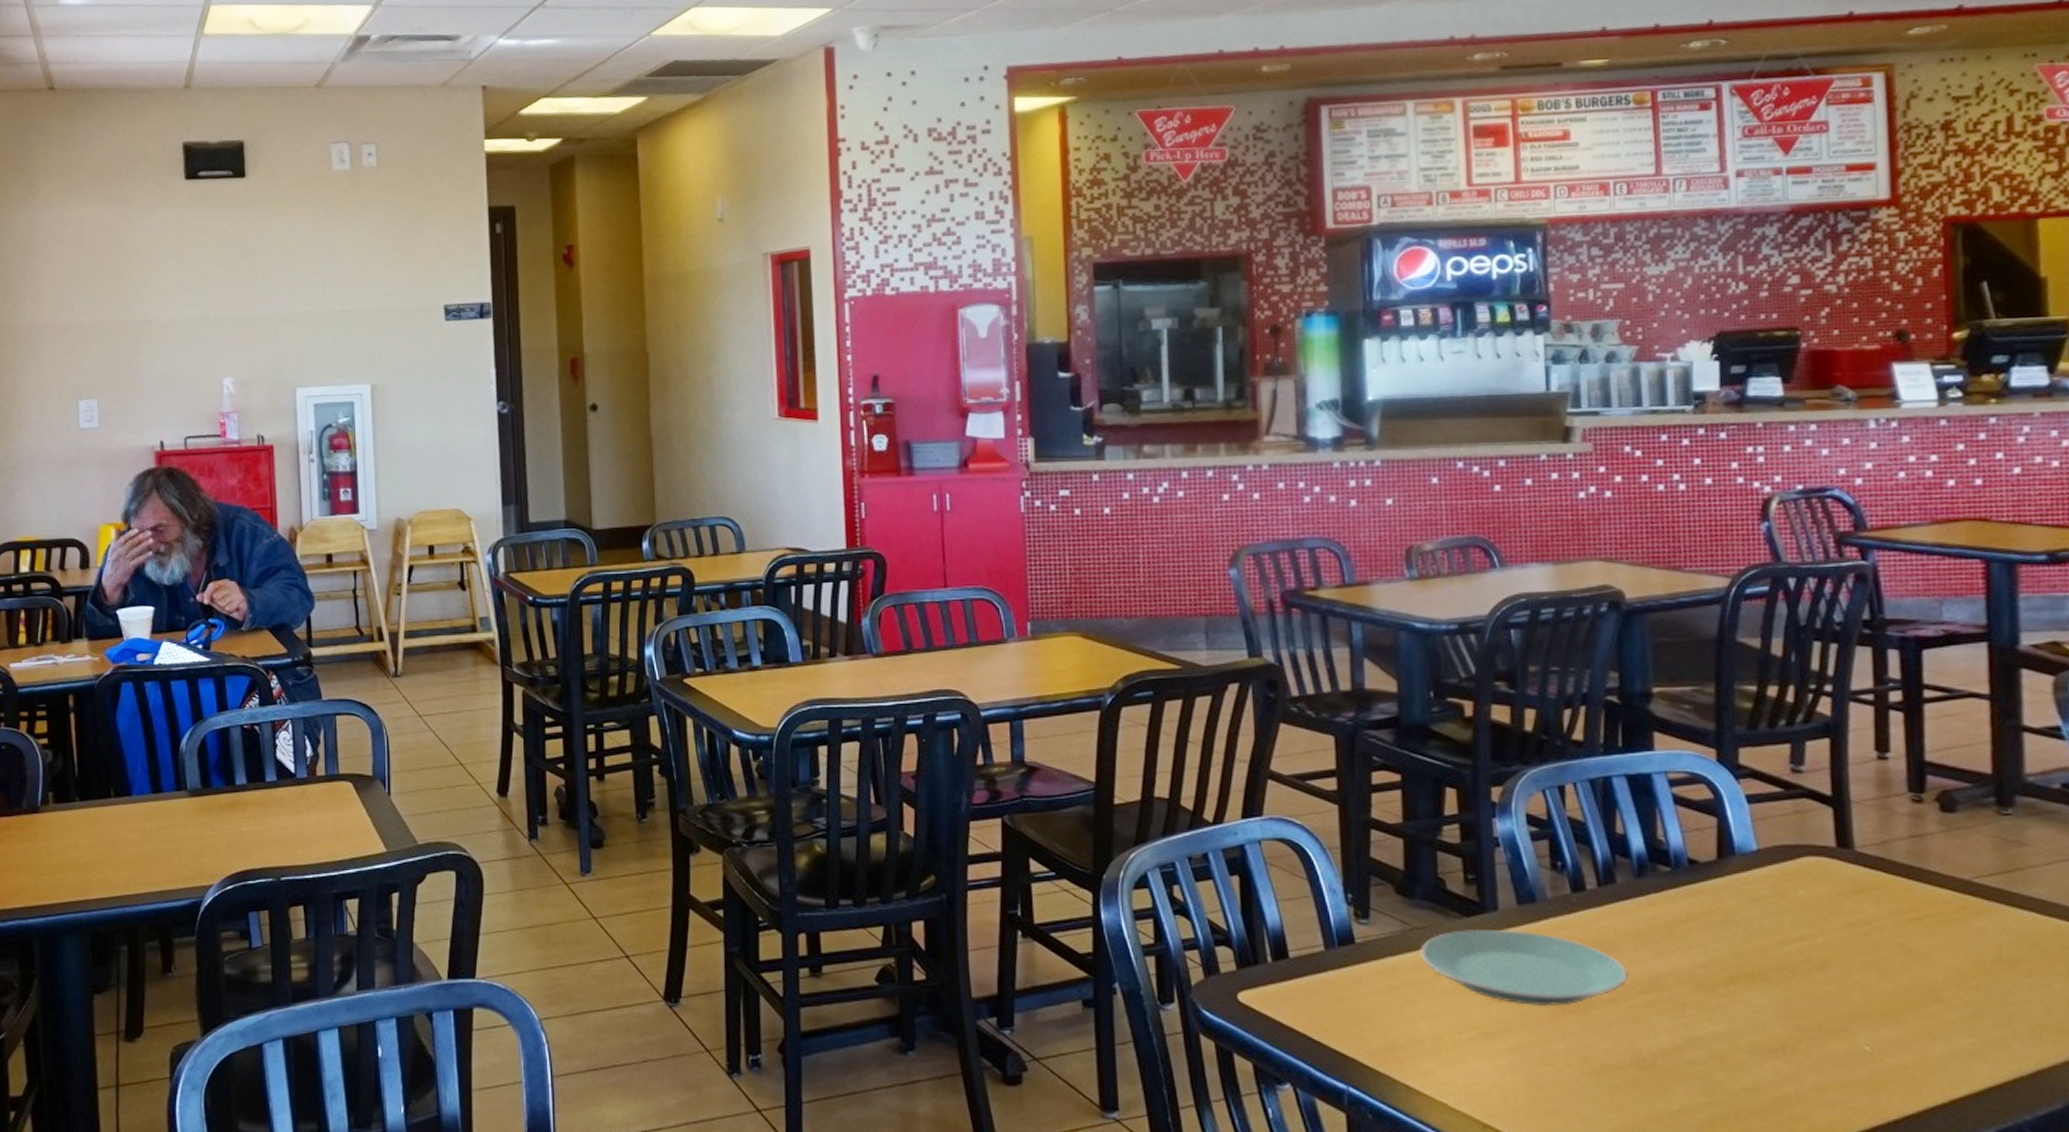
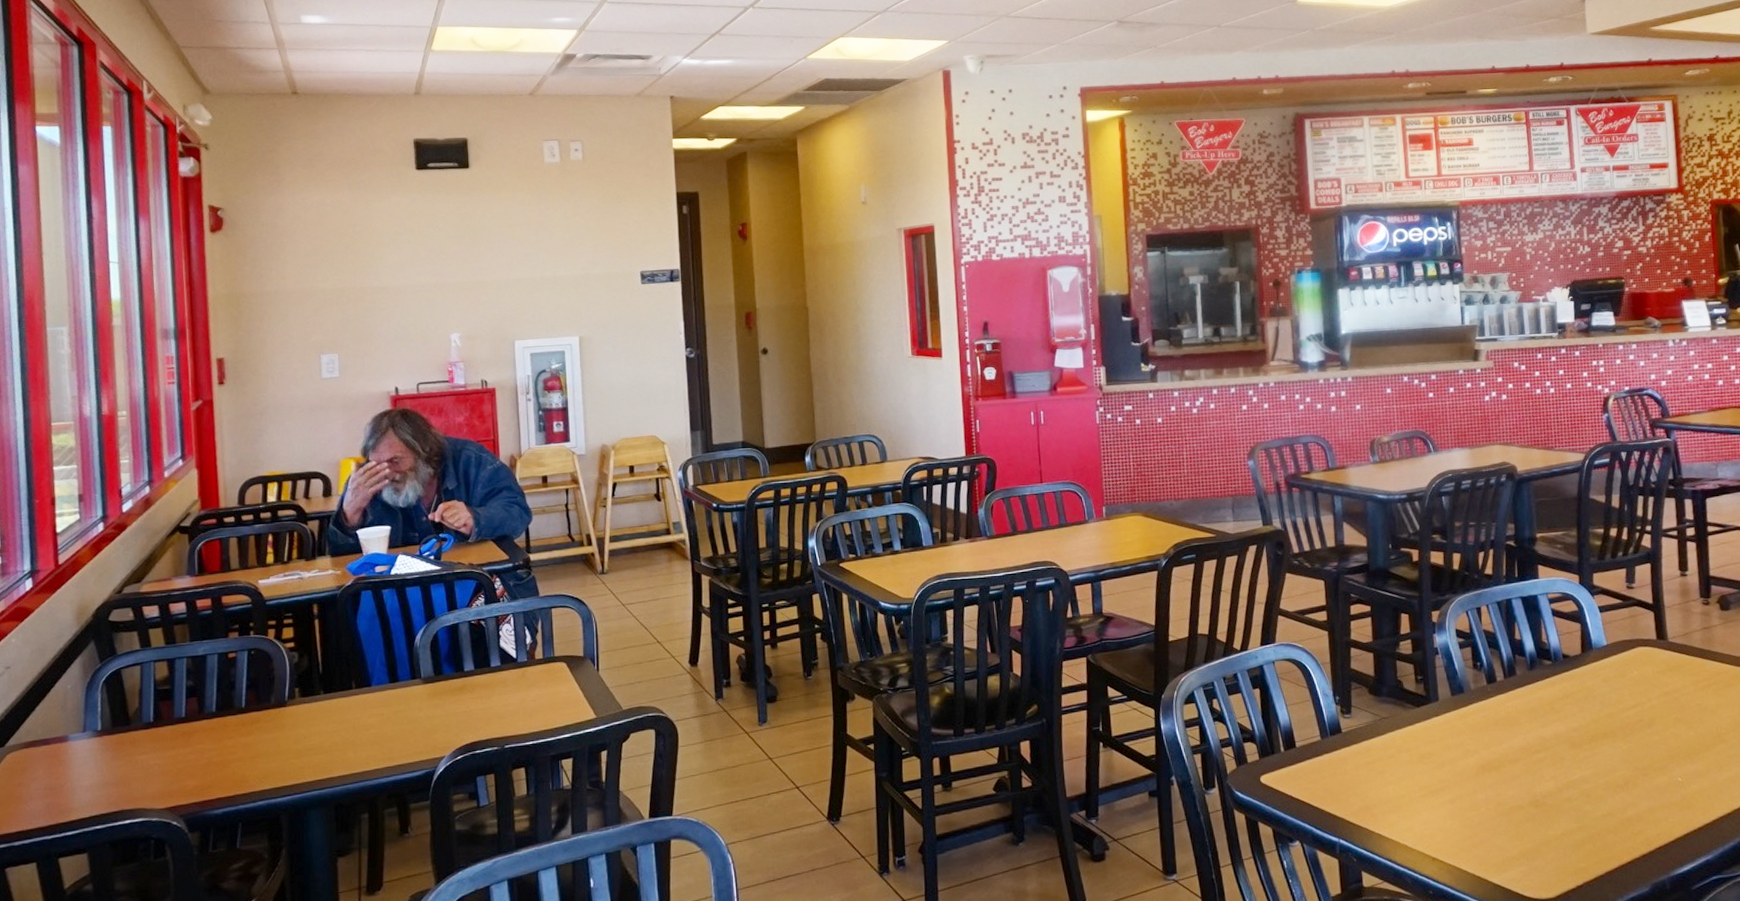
plate: present [1419,928,1628,1007] -> none [1386,714,1526,769]

